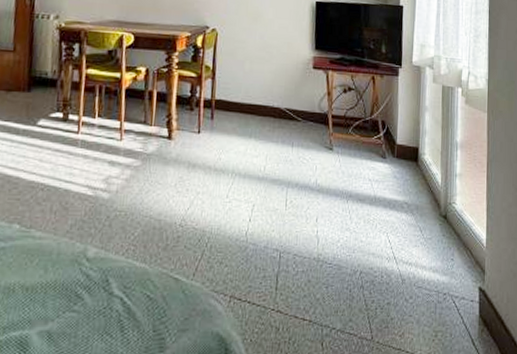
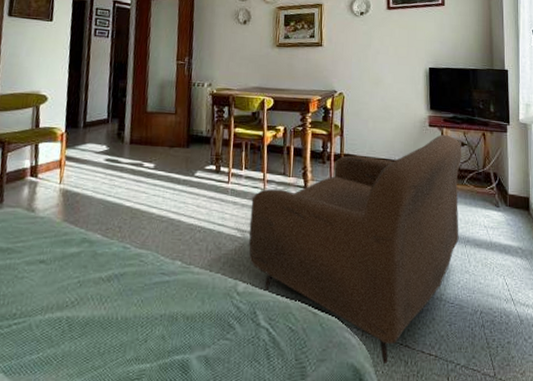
armchair: none [101,77,349,332] -> present [248,134,462,365]

